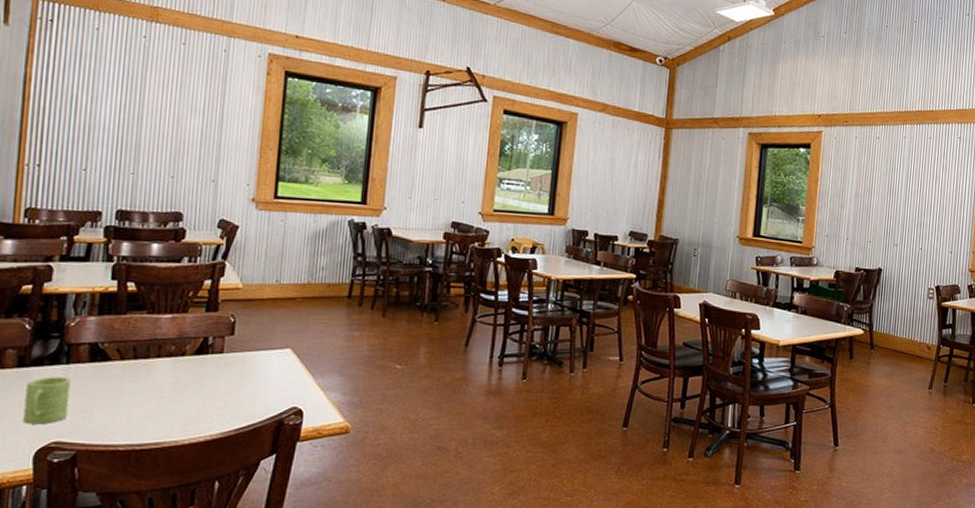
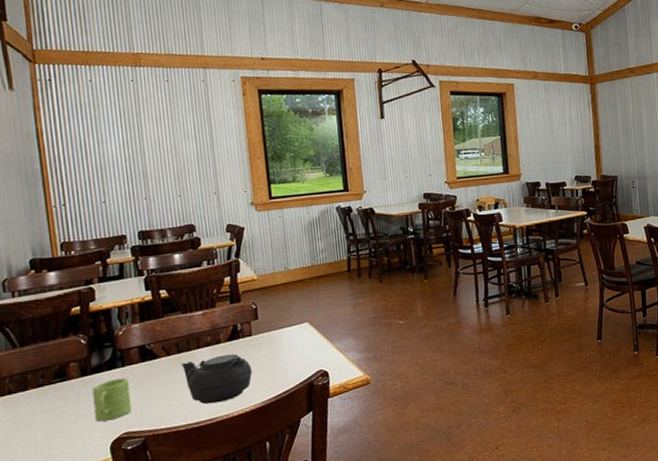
teapot: none [135,370,216,426] -> present [181,353,253,405]

